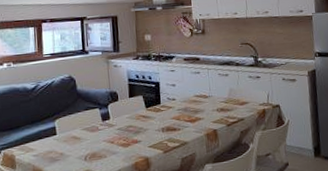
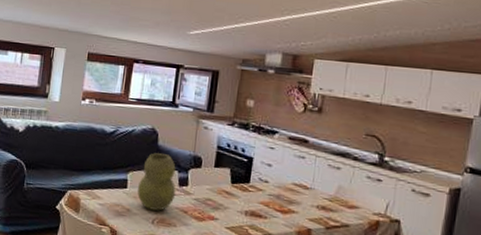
vase: none [66,96,101,149] -> present [137,153,176,211]

